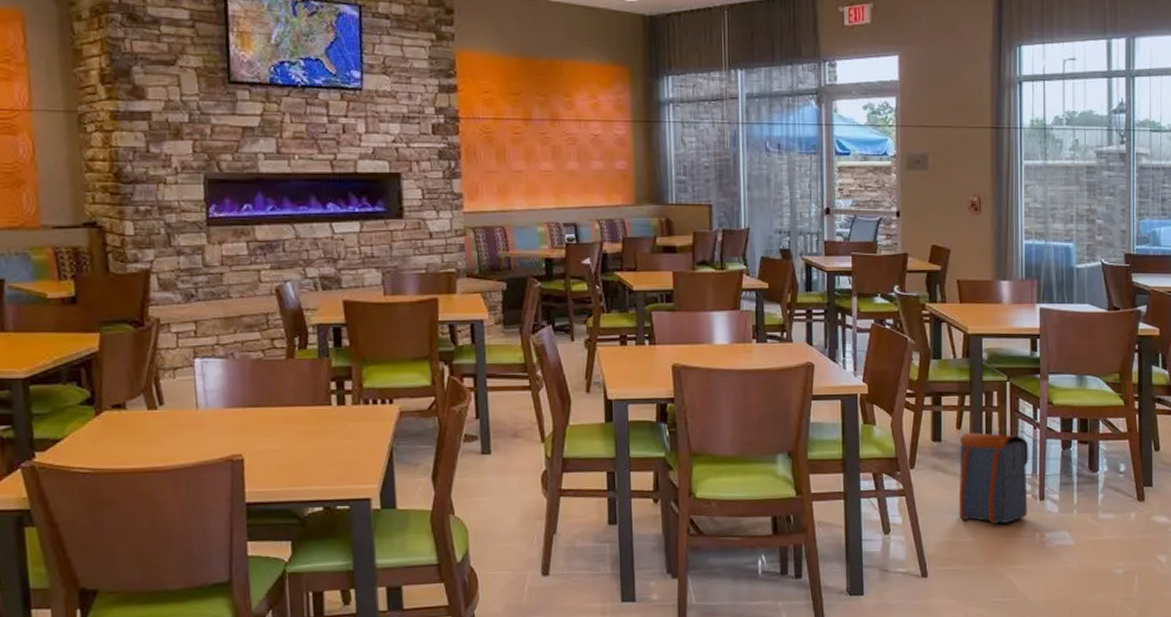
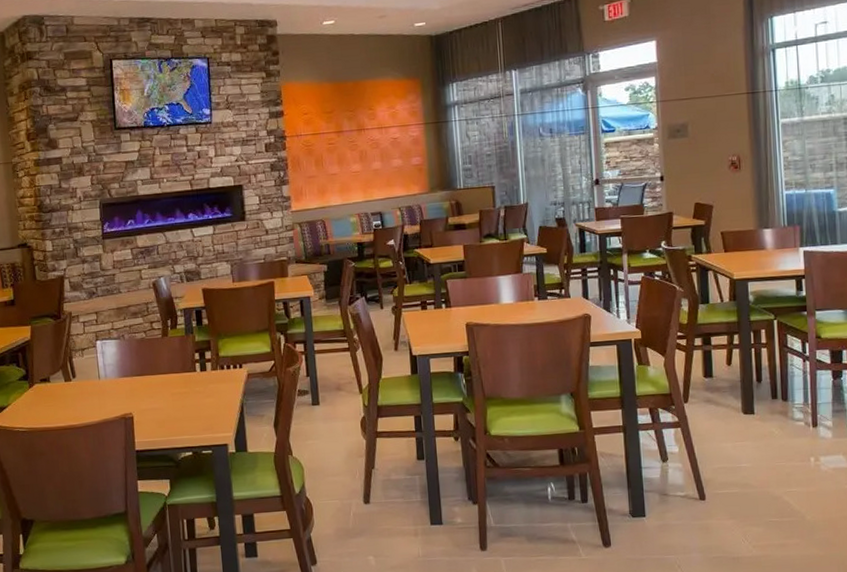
backpack: present [958,433,1029,525] -> none [730,368,801,451]

